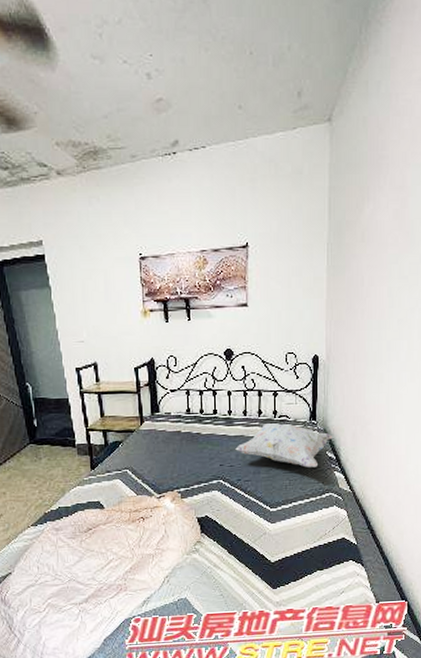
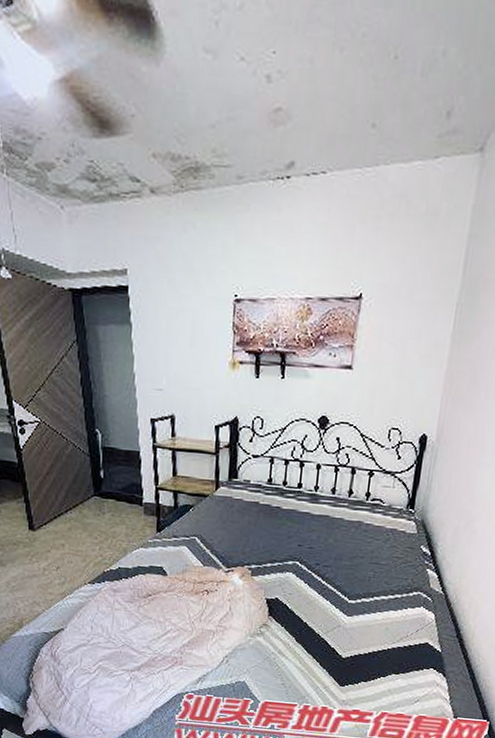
decorative pillow: present [235,423,333,468] -> none [317,506,431,562]

